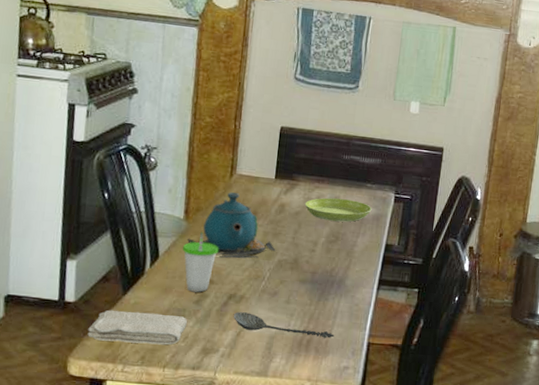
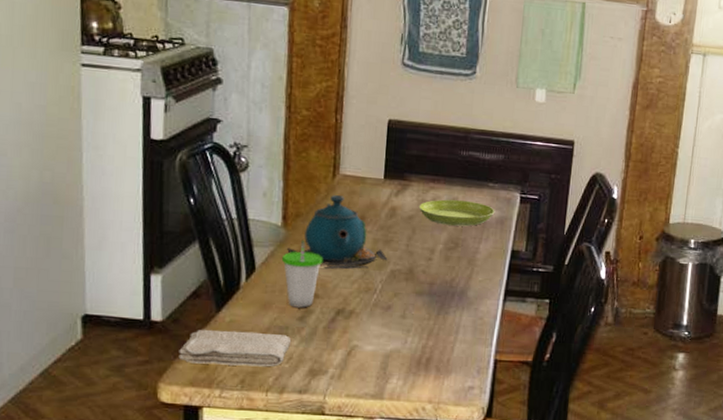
spoon: present [233,312,335,338] -> none [342,328,457,356]

